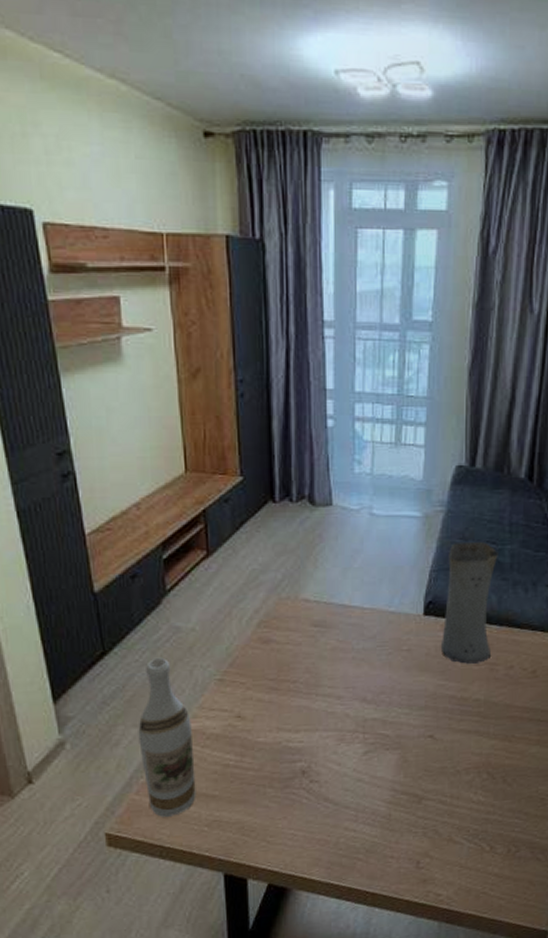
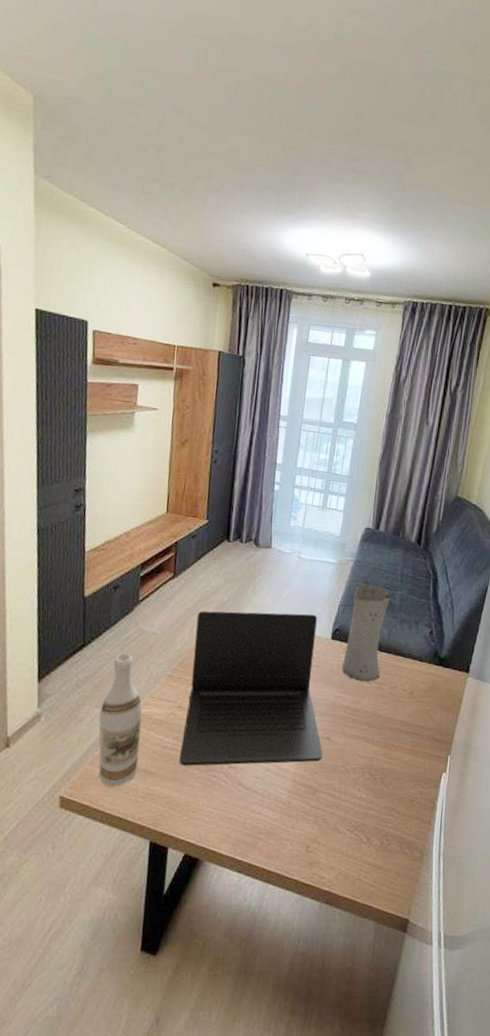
laptop: none [245,585,426,785] -> present [179,610,323,766]

